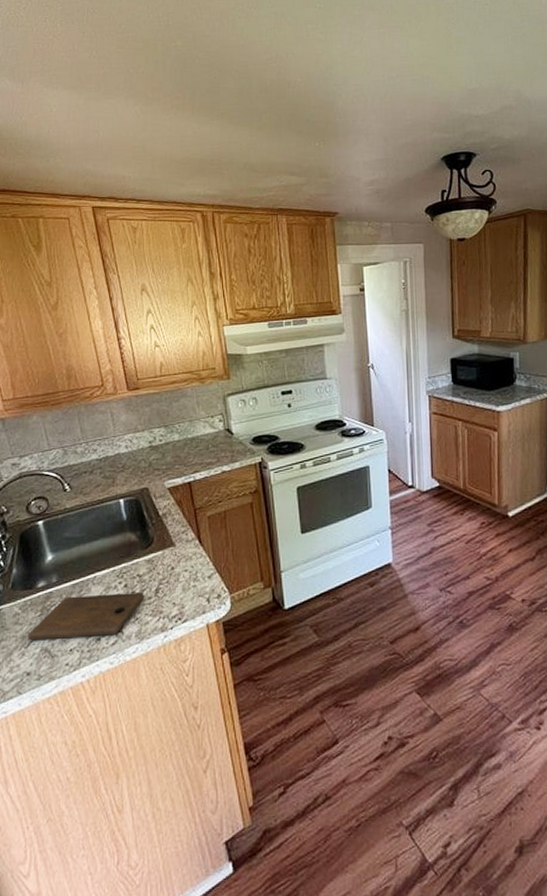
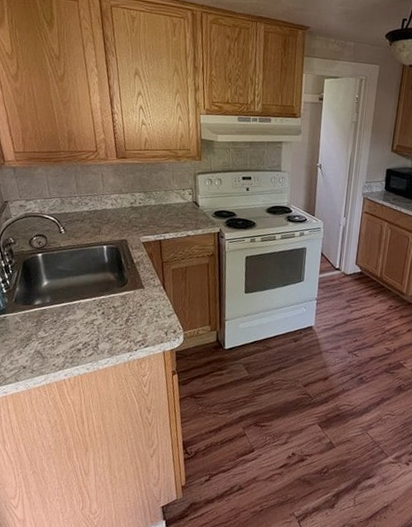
cutting board: present [28,593,144,641] -> none [25,315,117,349]

